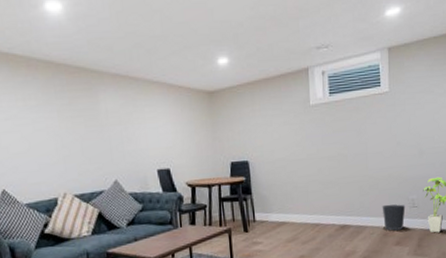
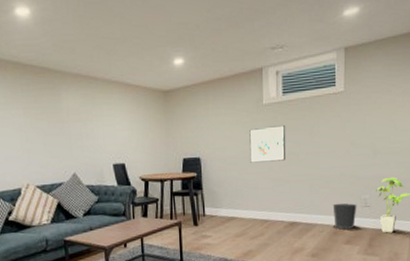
wall art: none [297,126,335,166] -> present [249,125,286,163]

